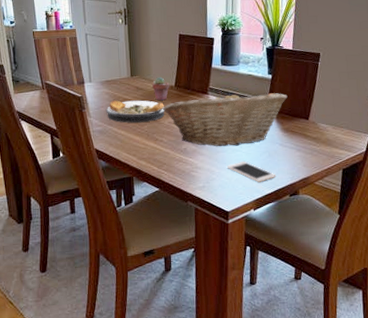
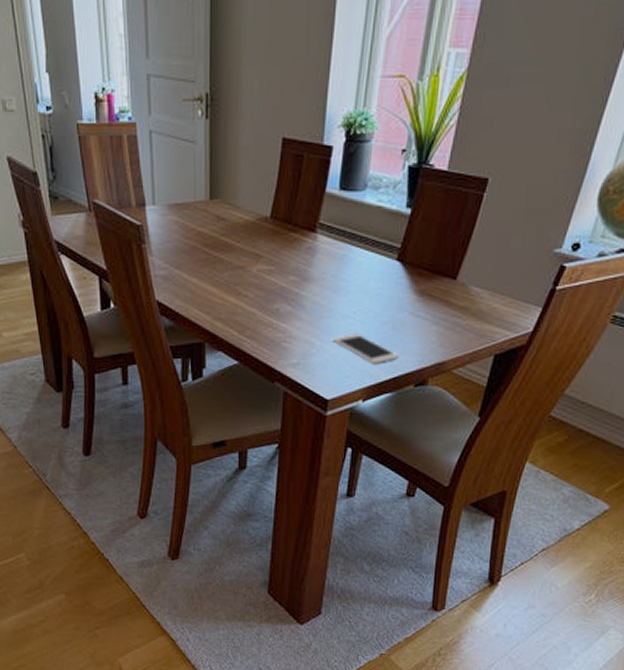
plate: present [106,100,165,123] -> none [173,233,254,269]
potted succulent: present [152,77,169,101] -> none [239,202,263,238]
fruit basket: present [162,90,288,147] -> none [250,227,431,311]

